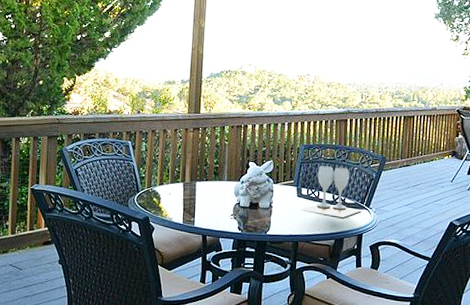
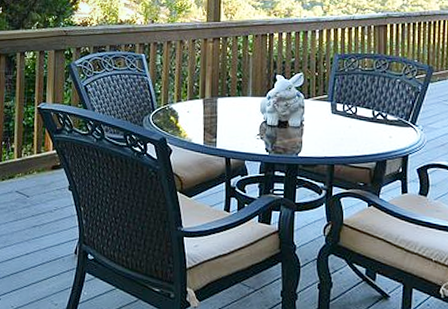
wineglass: present [300,166,361,218] -> none [335,78,406,137]

